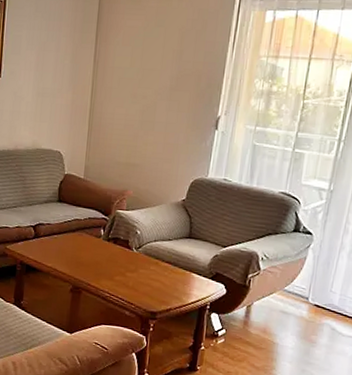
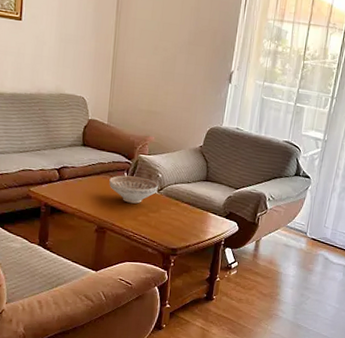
decorative bowl: none [85,232,137,263] -> present [109,175,158,204]

